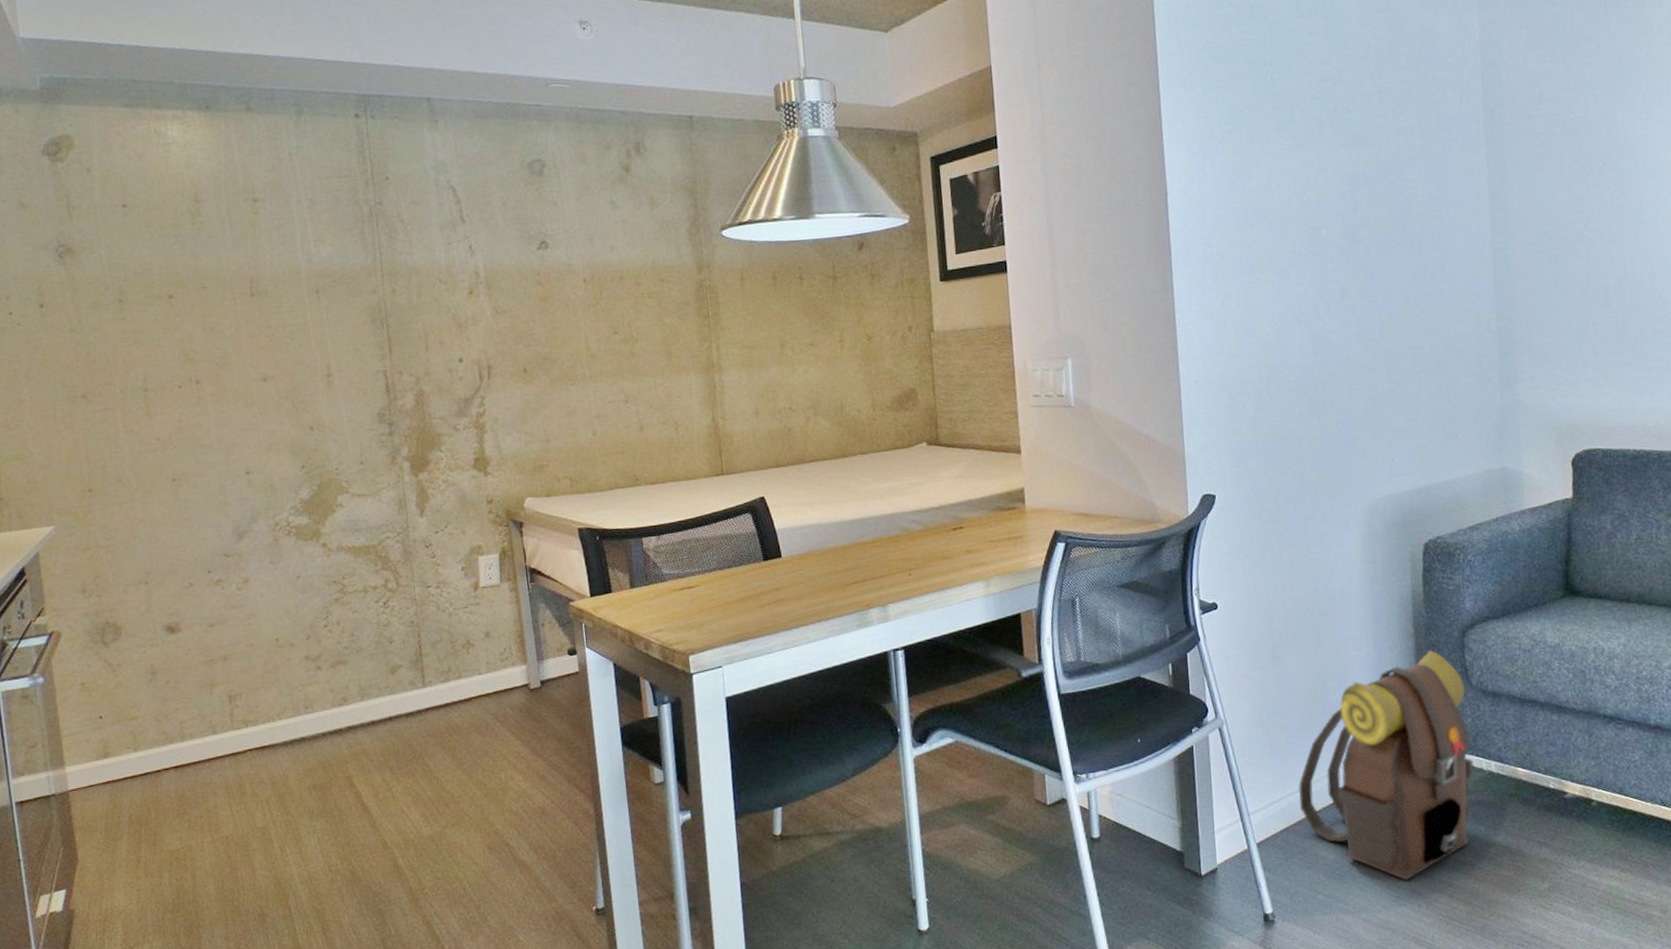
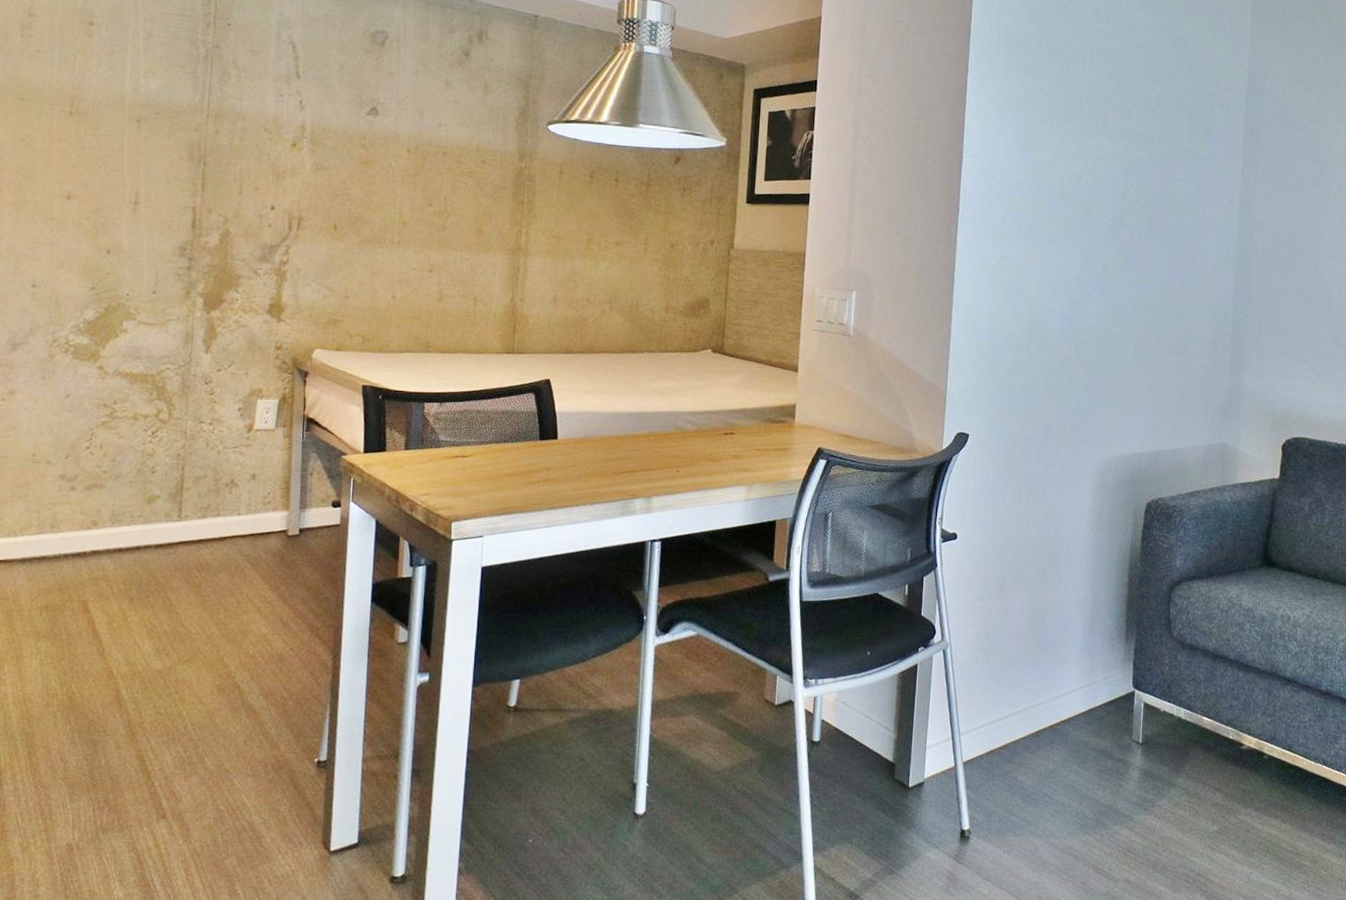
backpack: present [1298,650,1474,880] -> none [1007,600,1167,811]

